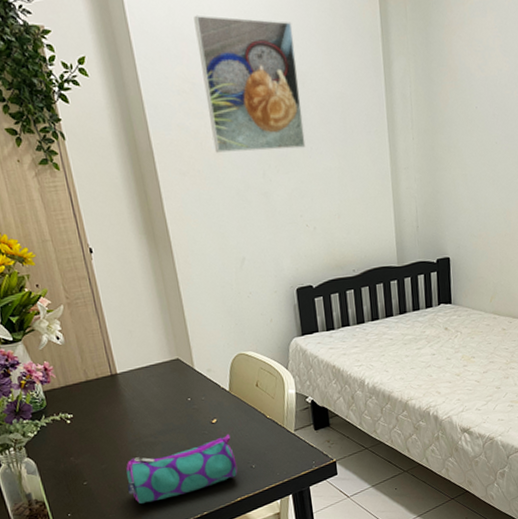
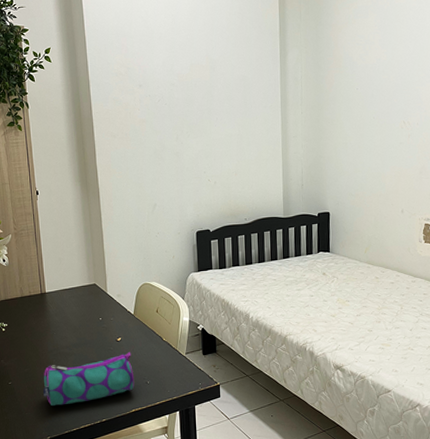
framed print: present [194,15,306,153] -> none [133,18,212,121]

